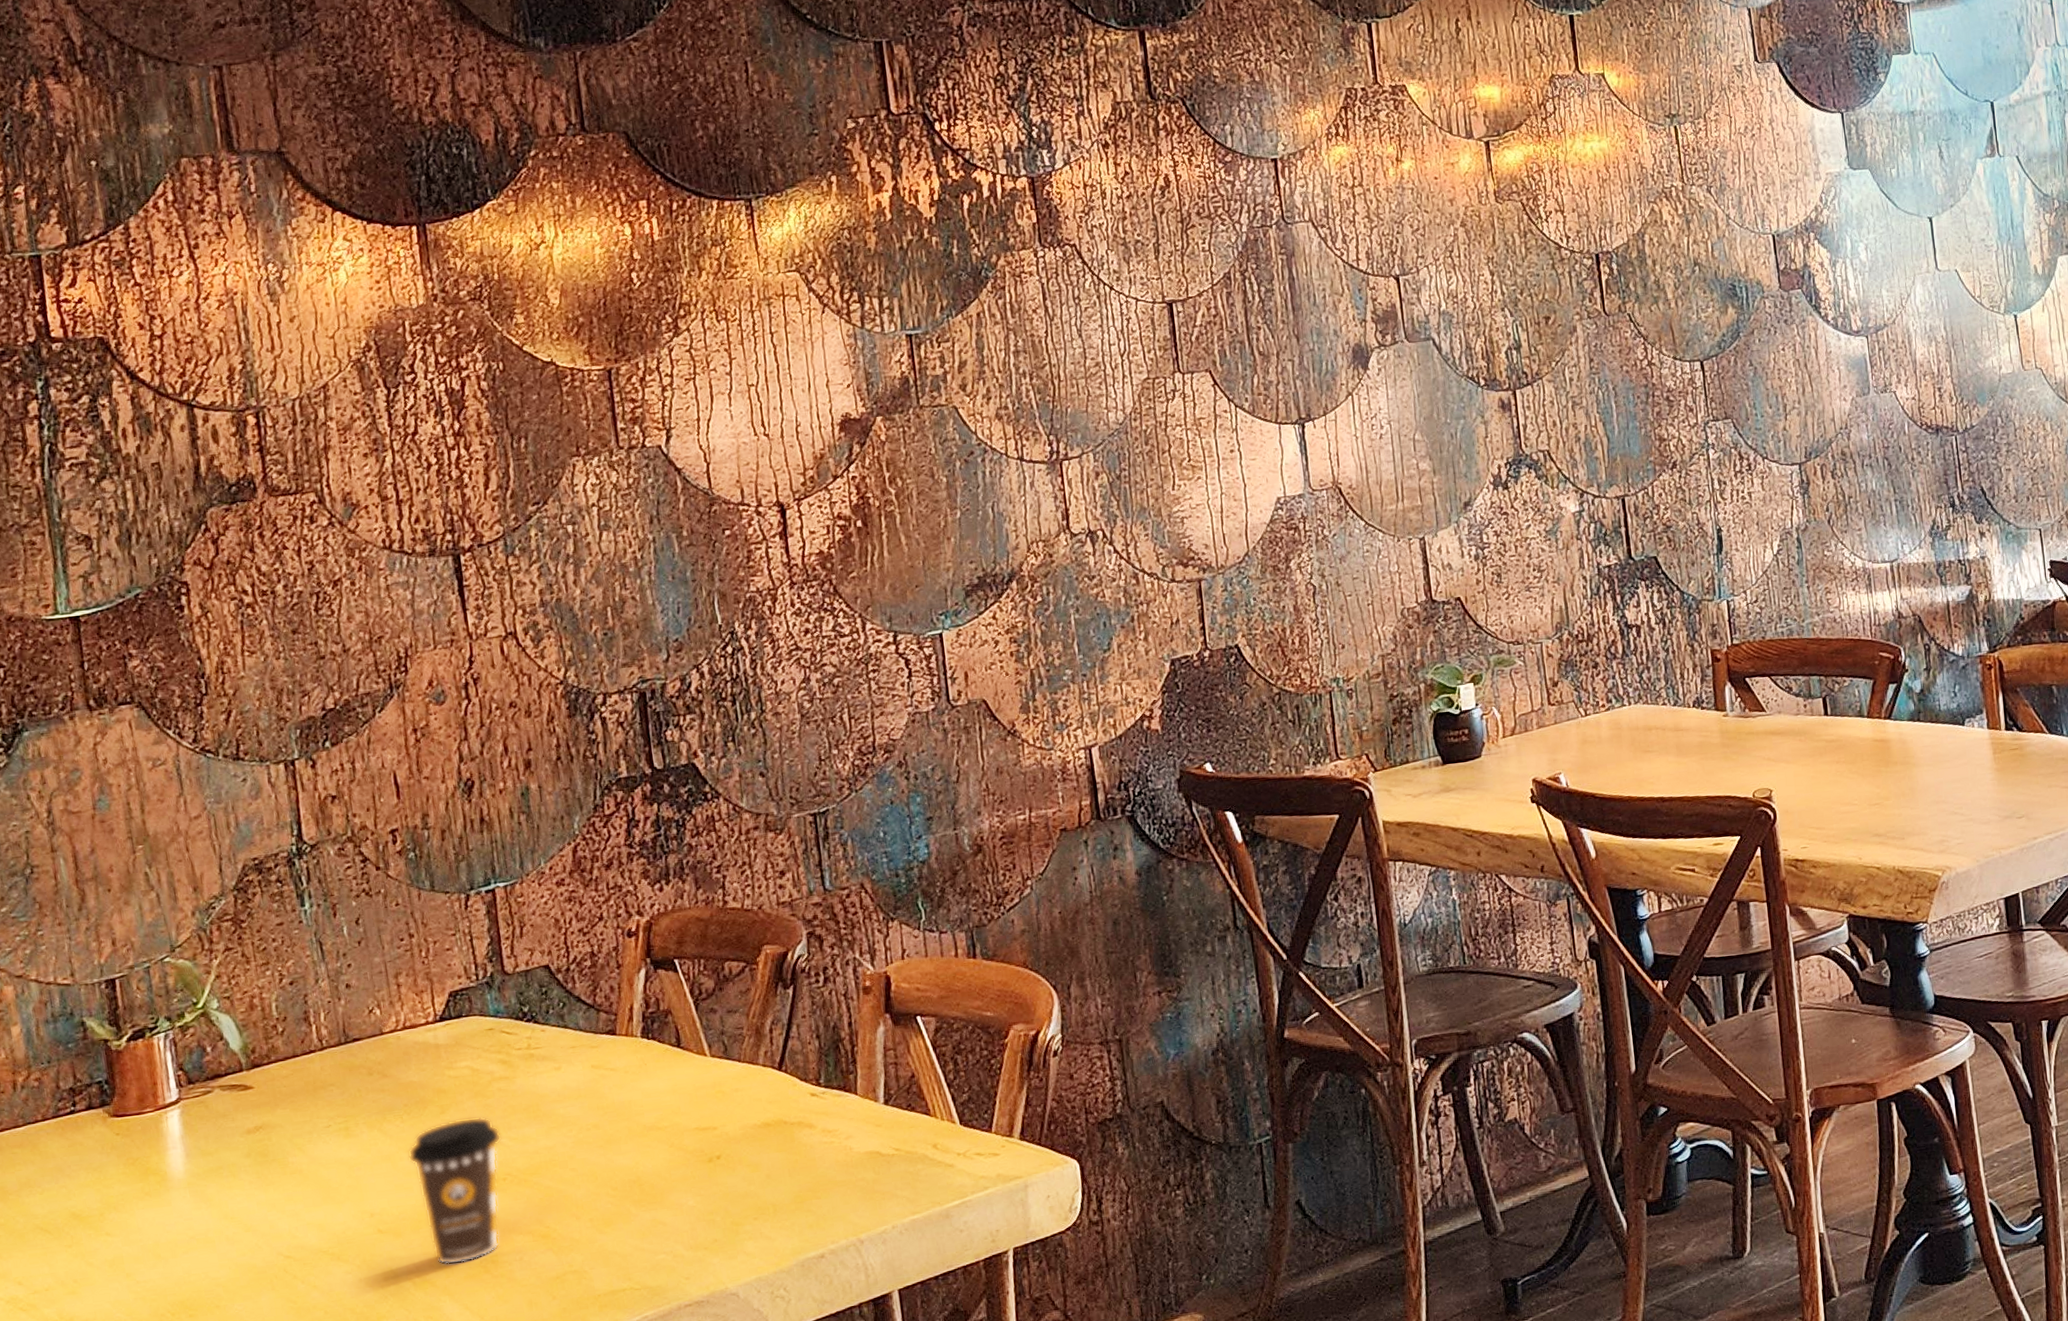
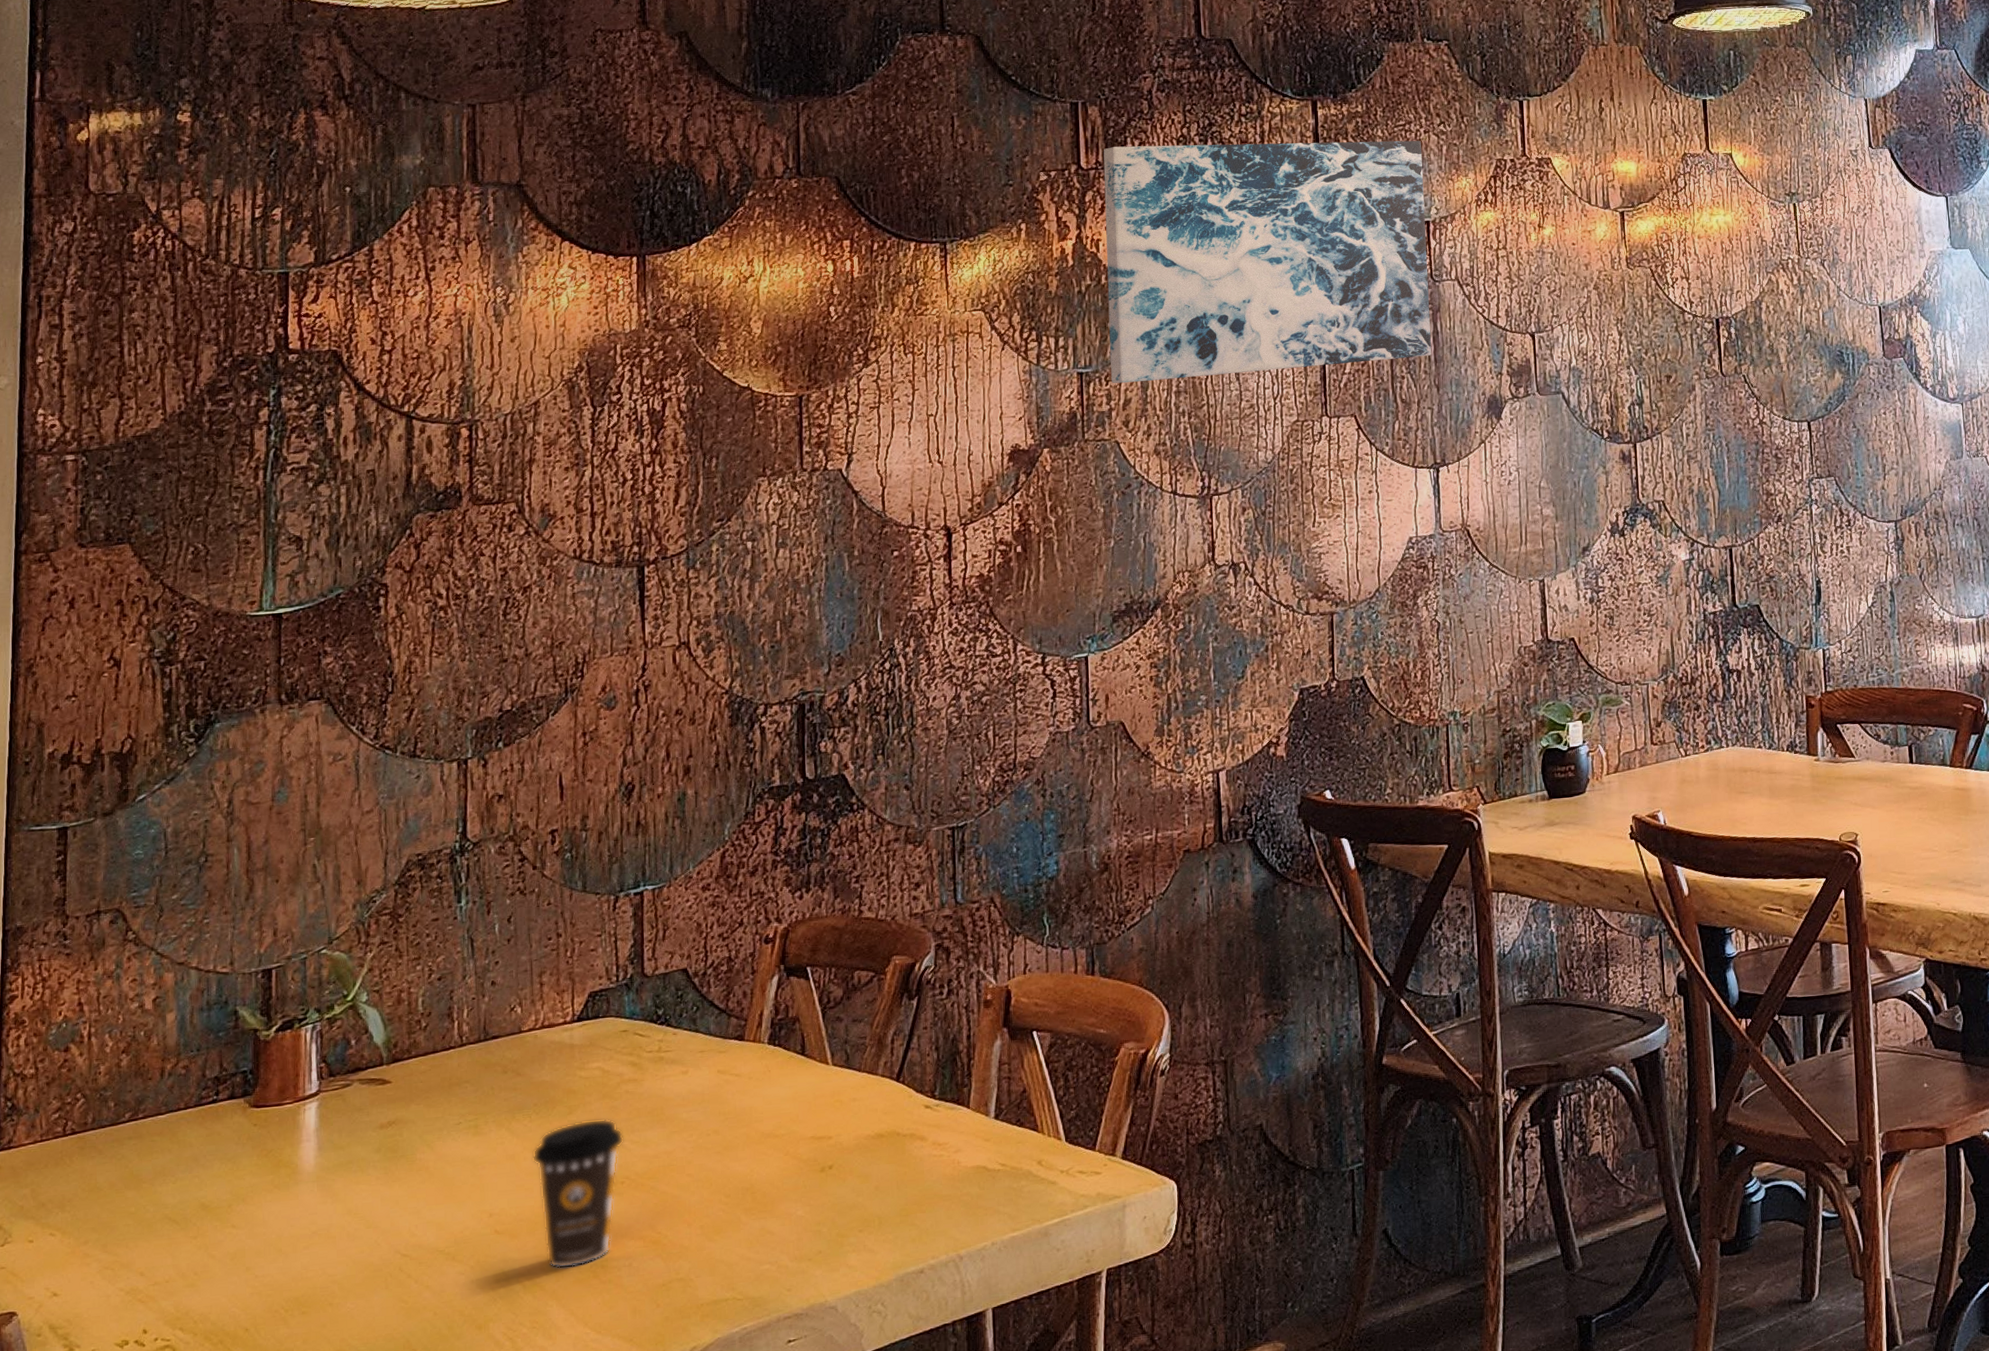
wall art: none [914,70,1288,345] -> present [1103,140,1431,384]

